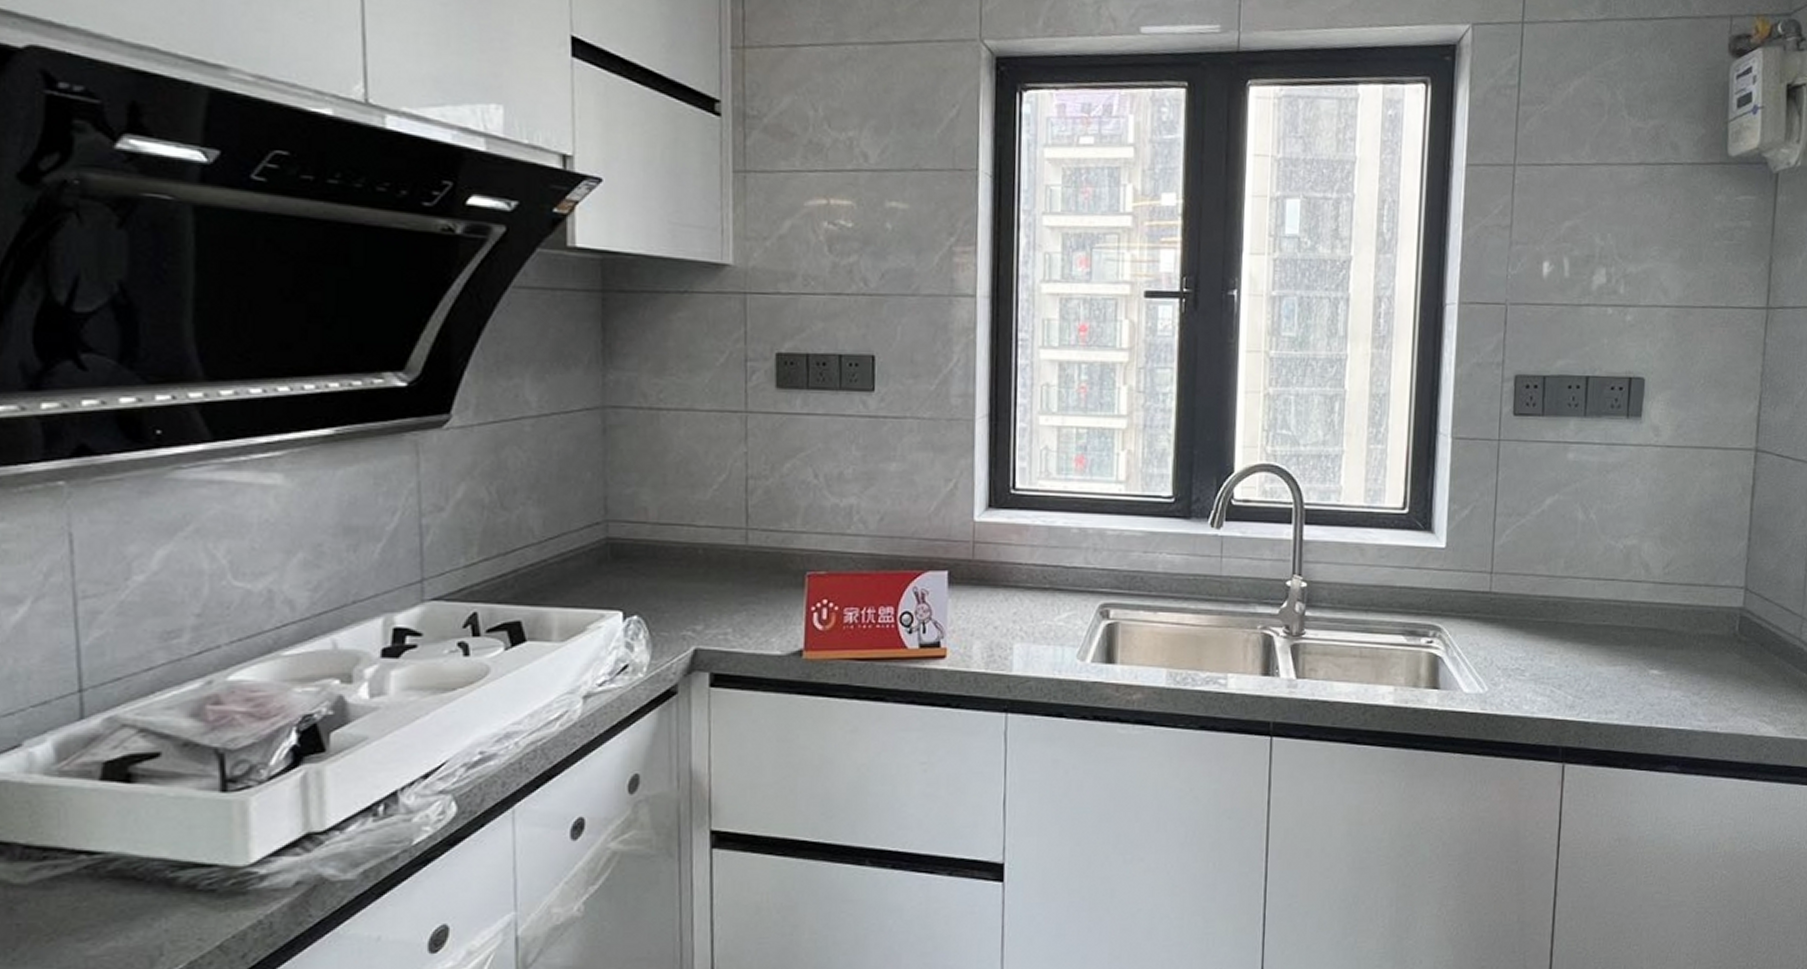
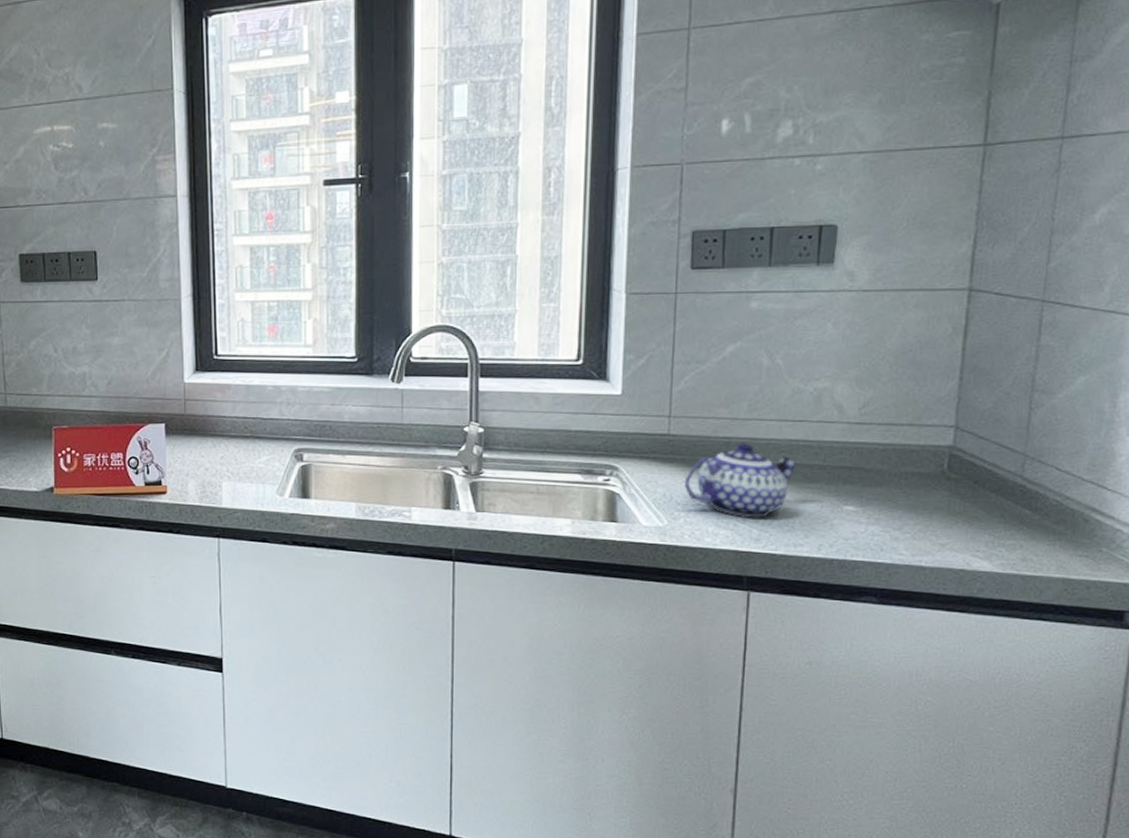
teapot: none [1504,602,1608,683] -> present [684,443,797,518]

